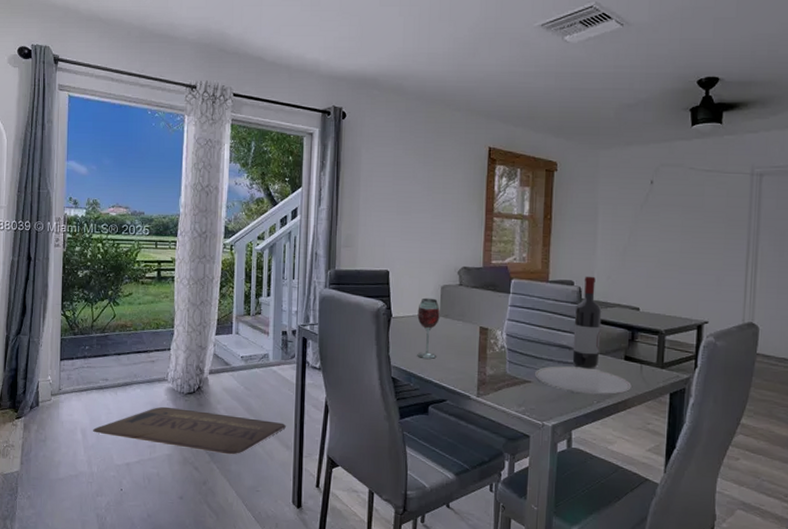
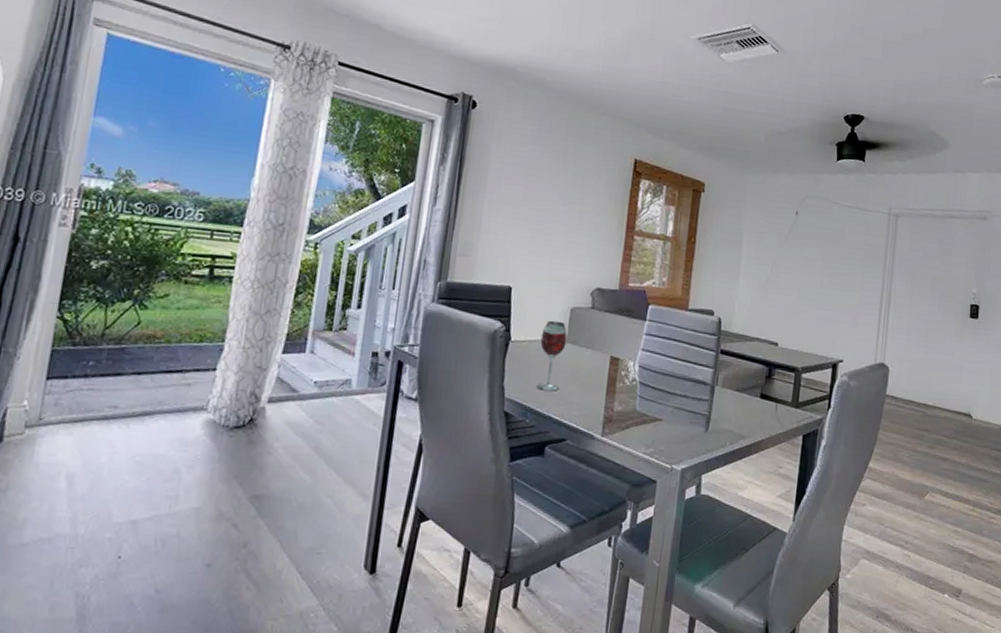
doormat: present [93,406,286,455] -> none [85,444,366,508]
plate: present [535,366,632,396] -> none [667,403,766,437]
wine bottle: present [572,276,602,369] -> none [707,306,741,407]

